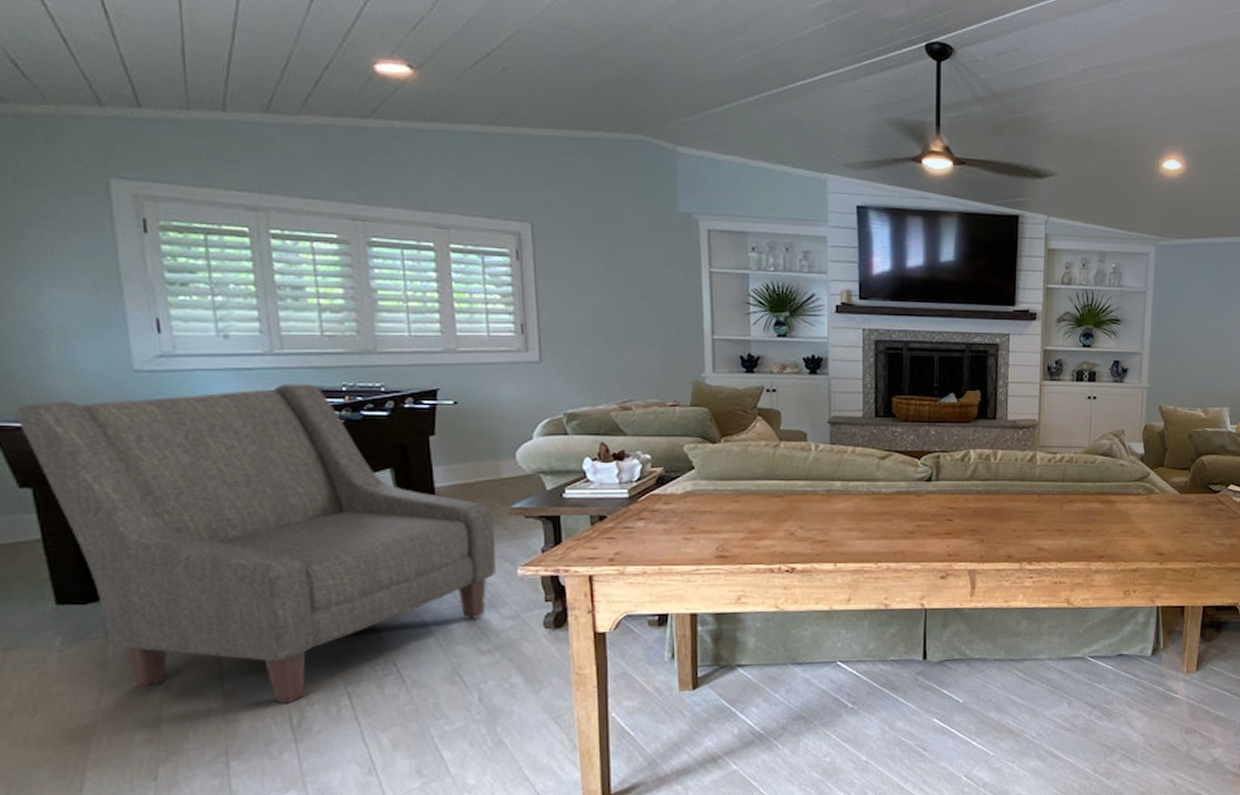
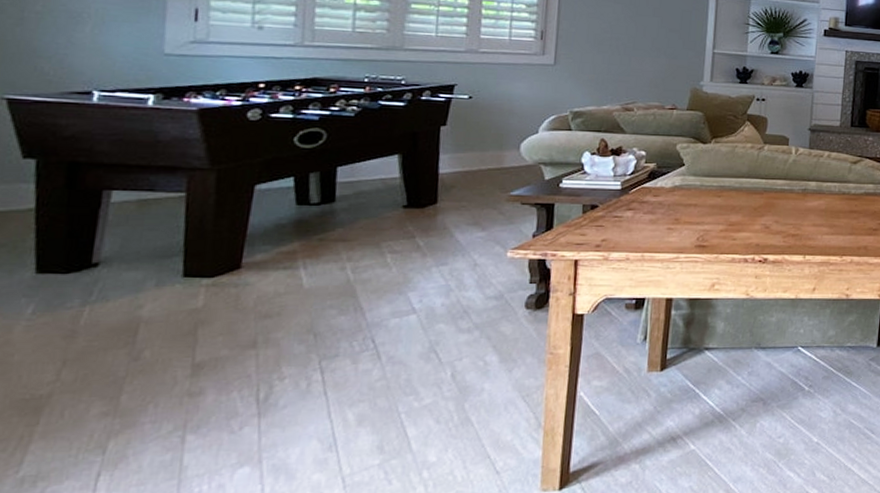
chair: present [14,383,496,704] -> none [33,72,491,378]

